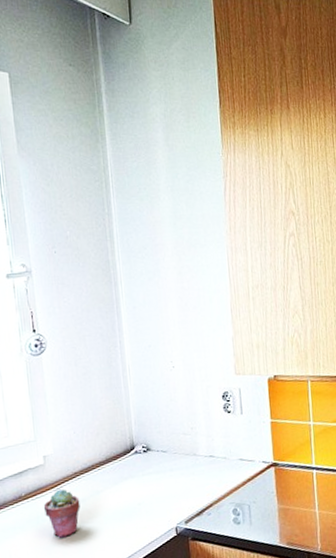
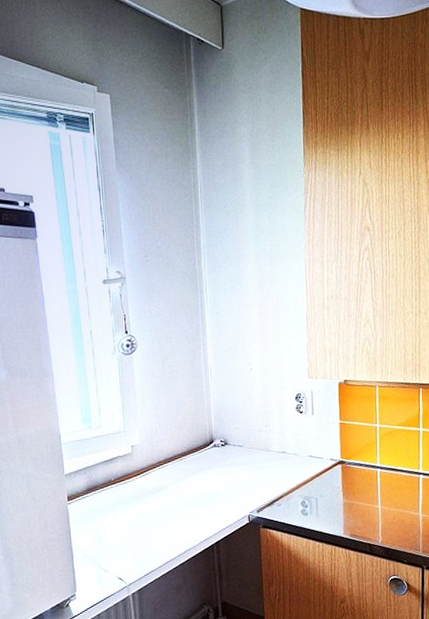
potted succulent: present [43,489,80,538] -> none [130,476,163,520]

